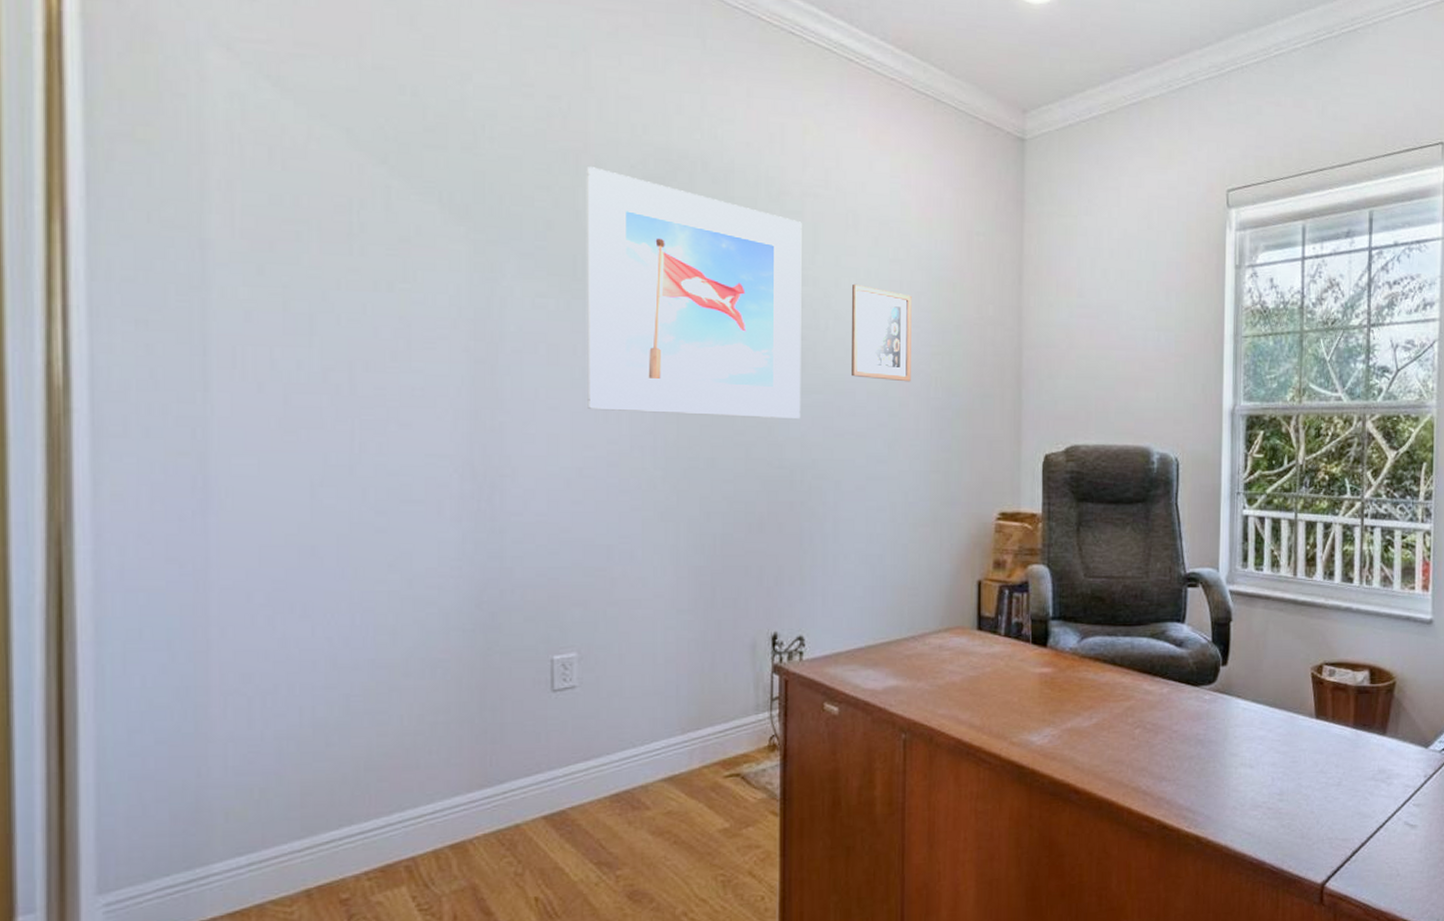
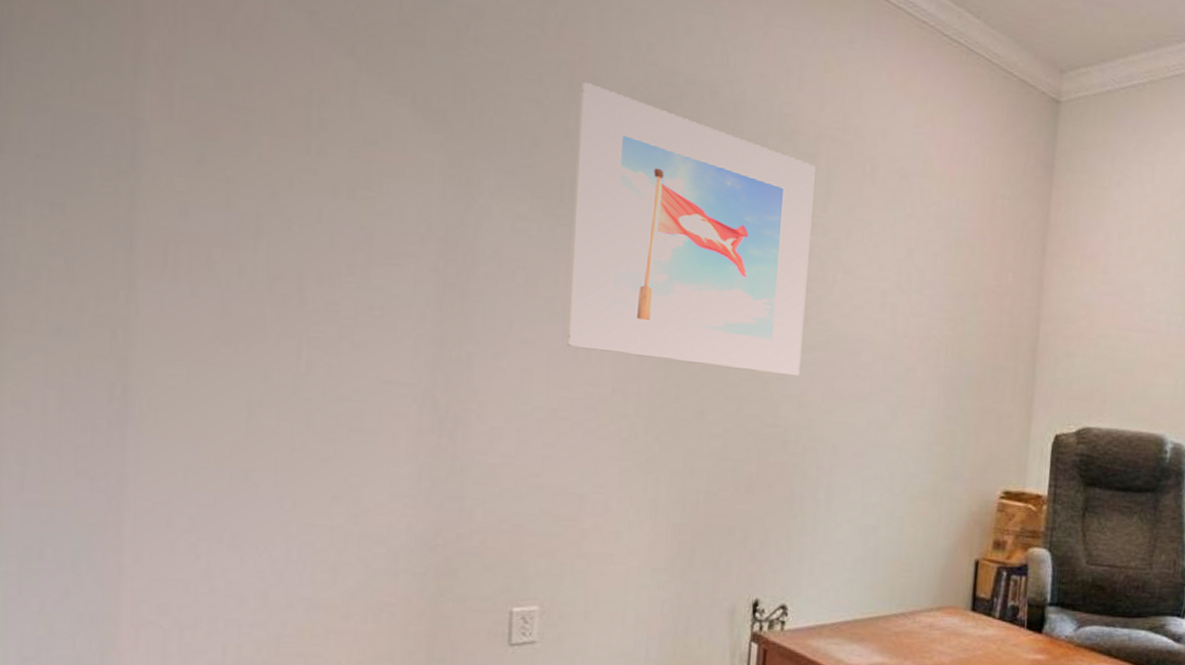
picture frame: present [850,283,912,382] -> none [857,237,928,347]

